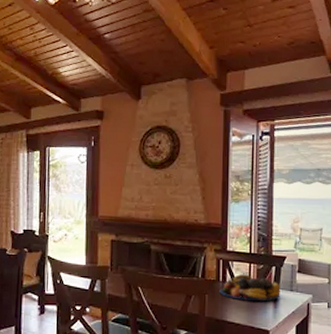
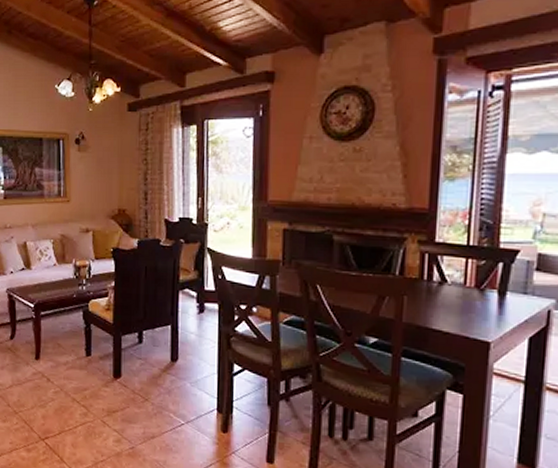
fruit bowl: present [219,274,280,302] -> none [423,271,509,307]

